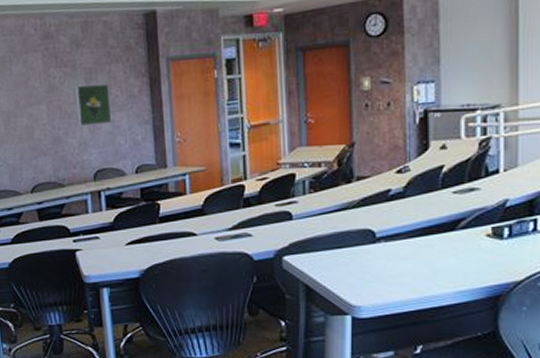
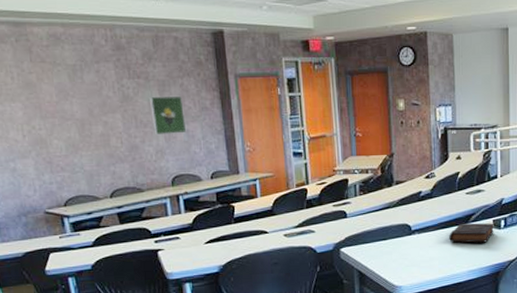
book: none [428,230,493,256] -> present [449,223,494,243]

